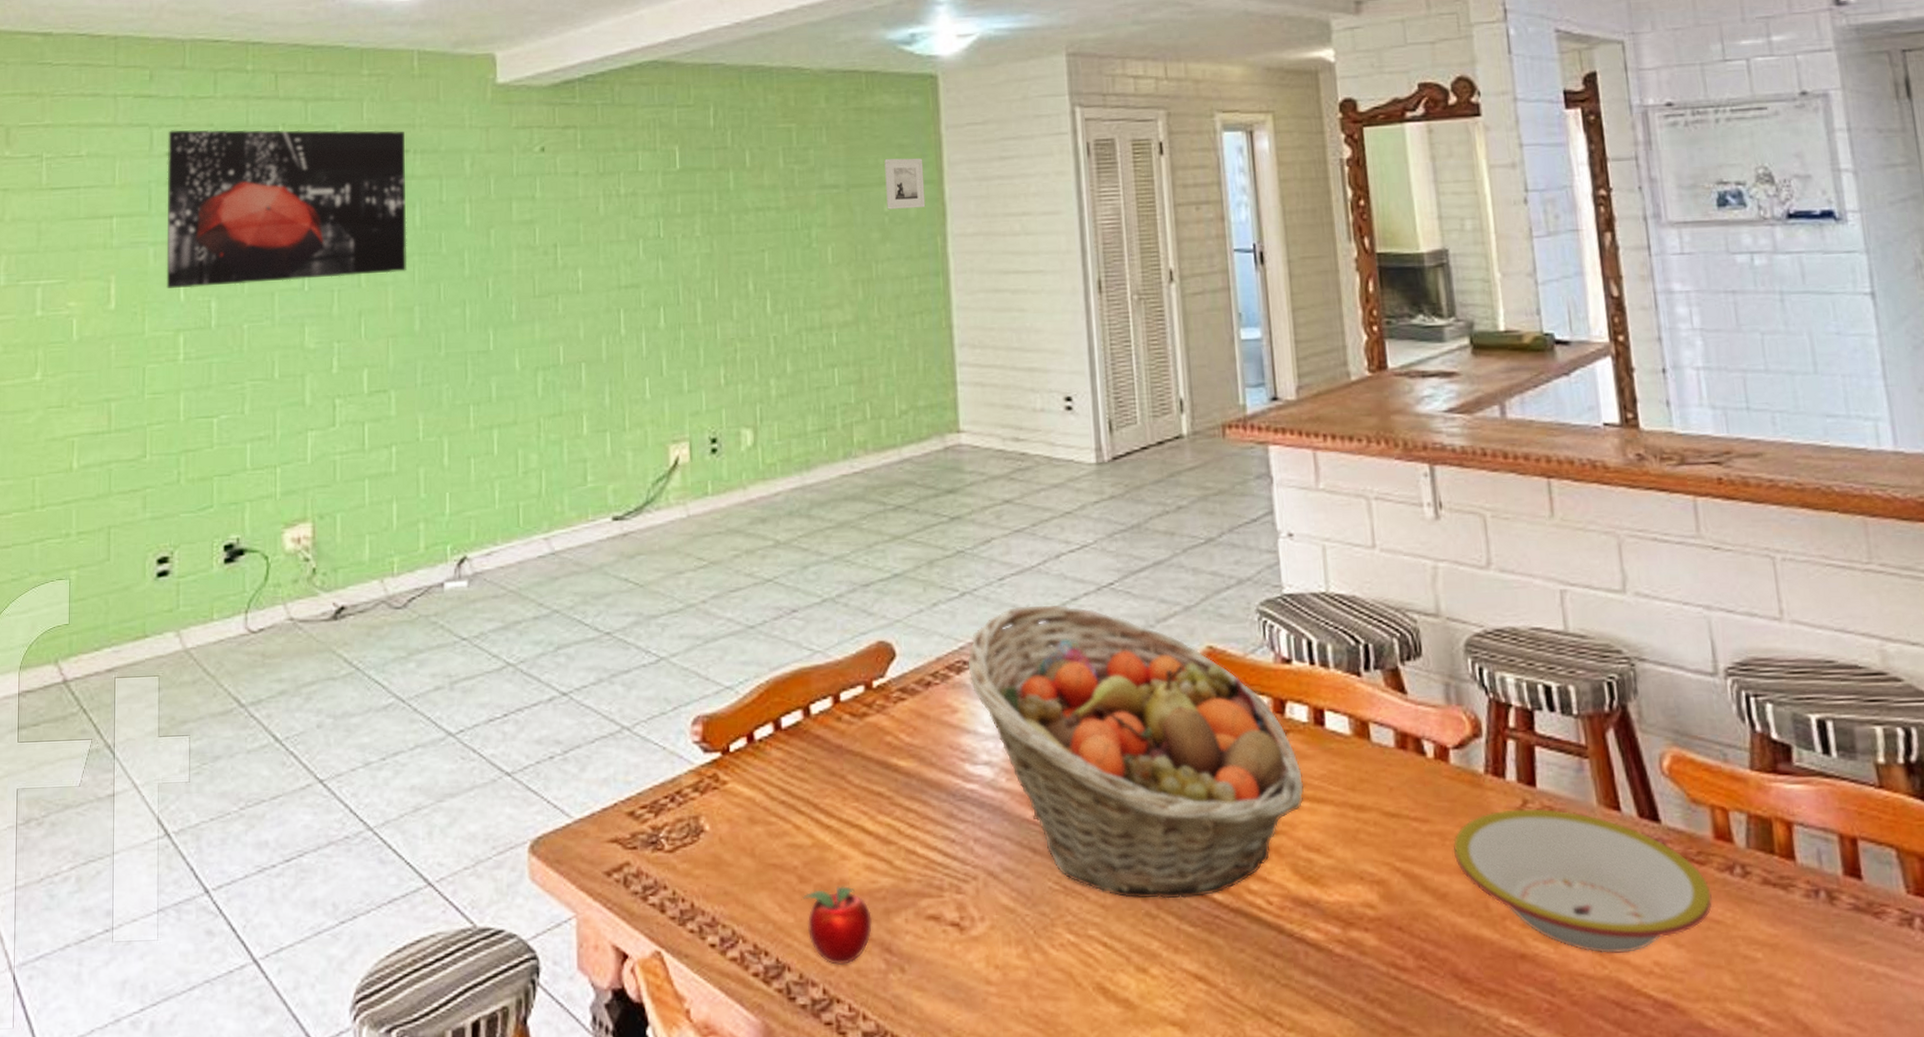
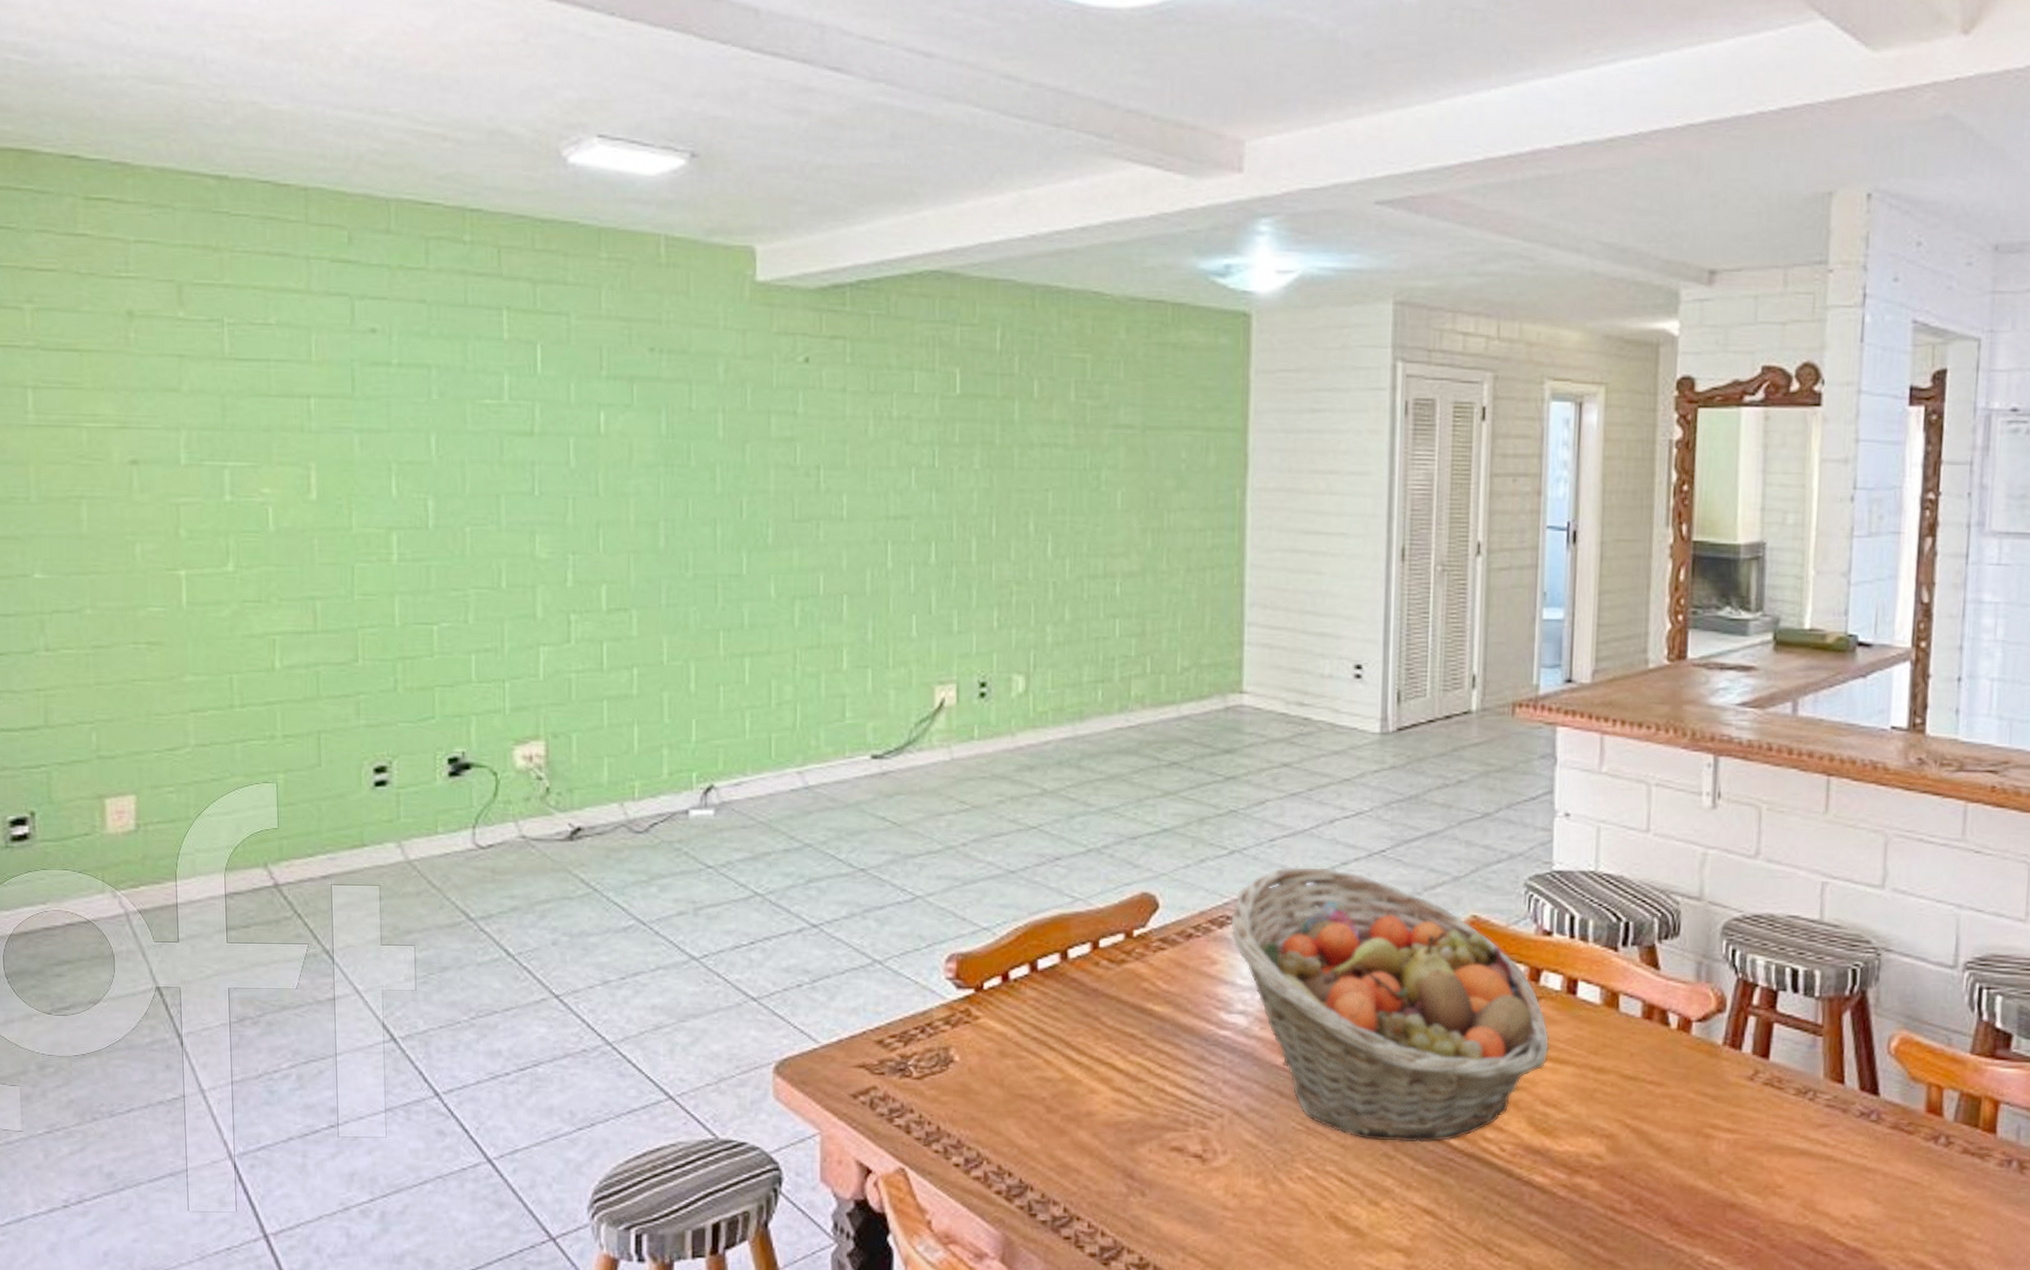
wall art: present [166,129,407,288] -> none [372,303,651,484]
apple: present [801,885,872,965] -> none [1047,1116,1116,1187]
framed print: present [884,158,926,210] -> none [1185,402,1228,457]
bowl: present [1453,809,1713,953] -> none [1682,1078,1914,1206]

